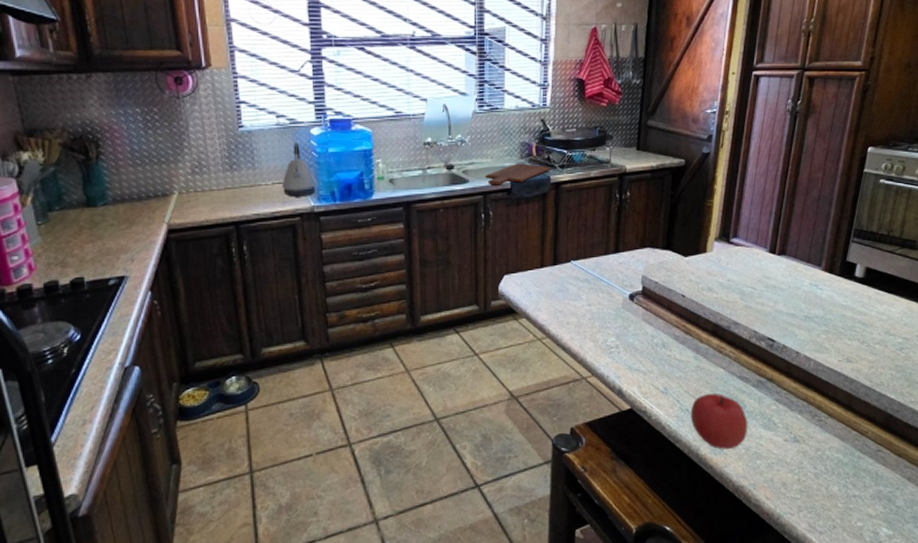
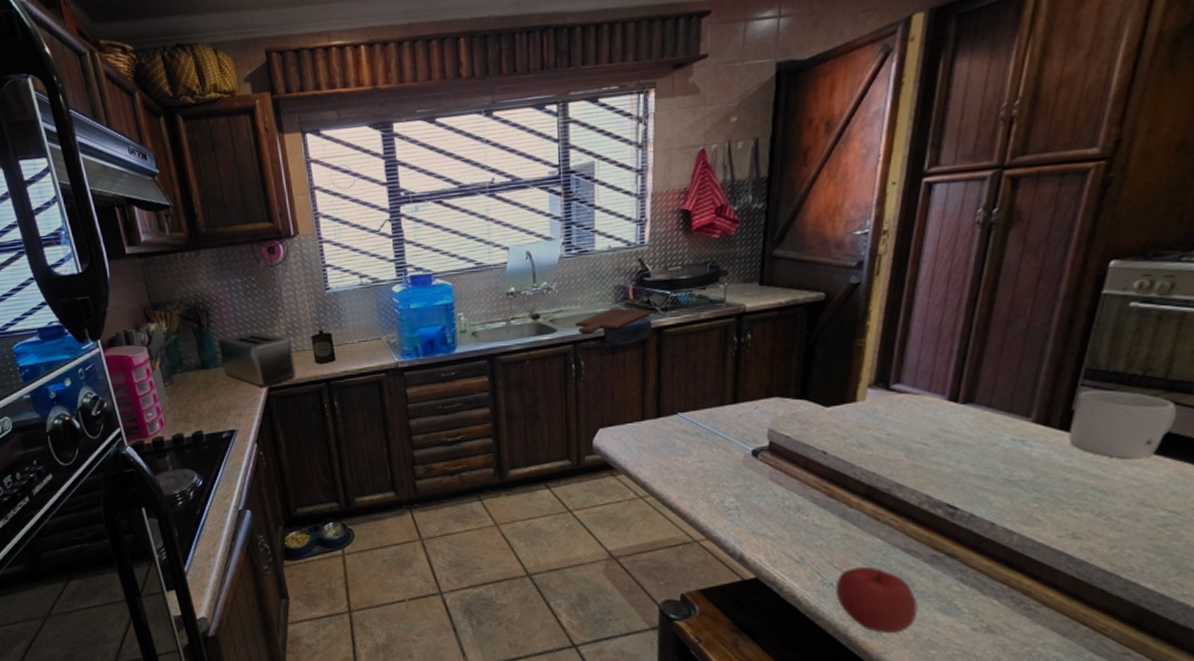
toaster: none [108,168,202,229] -> present [217,332,297,387]
canister: none [220,168,247,205] -> present [310,329,336,364]
kettle: present [282,142,317,197] -> none [367,300,400,354]
mug: none [845,245,906,299] -> present [1069,390,1176,459]

